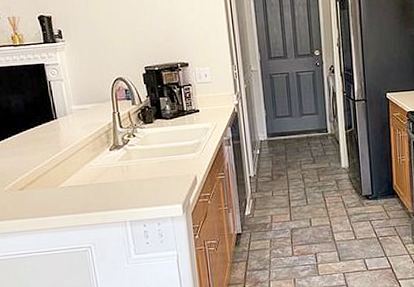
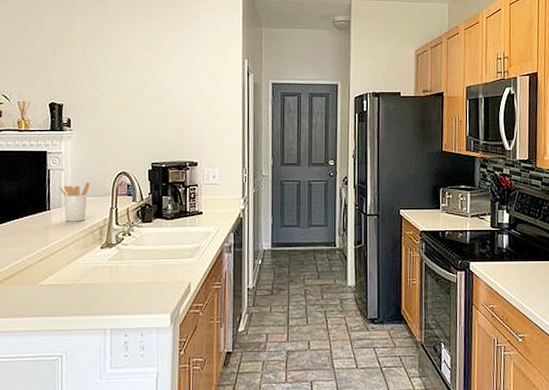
utensil holder: none [61,90,91,129] -> present [59,182,90,222]

